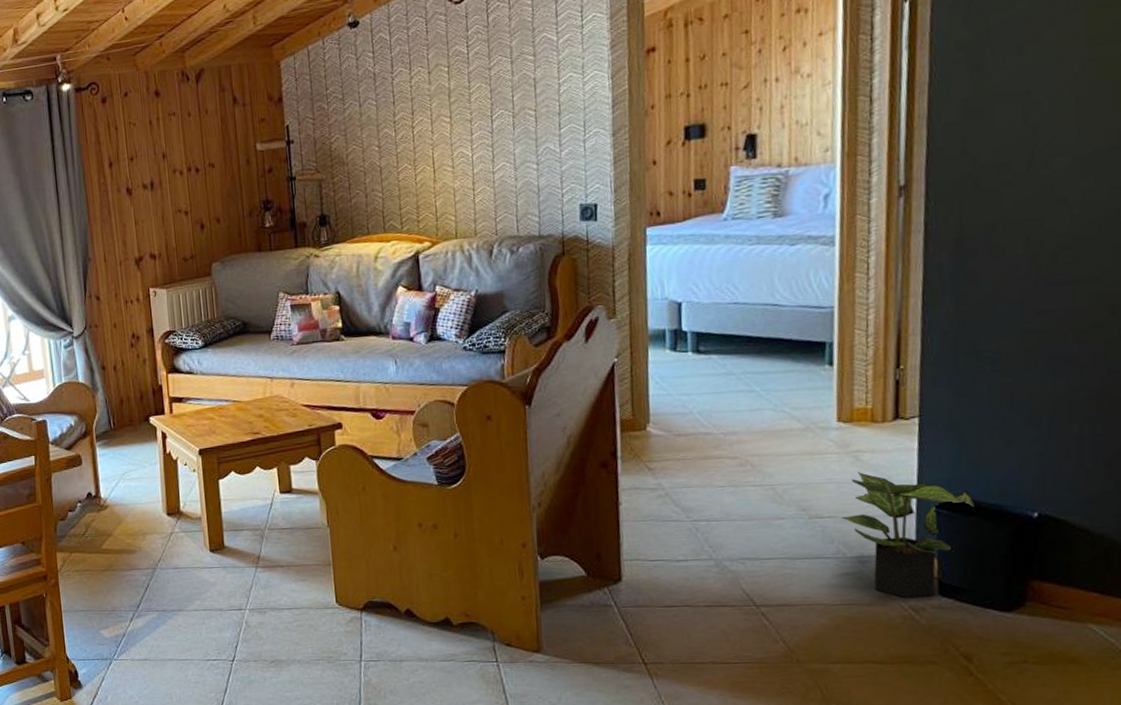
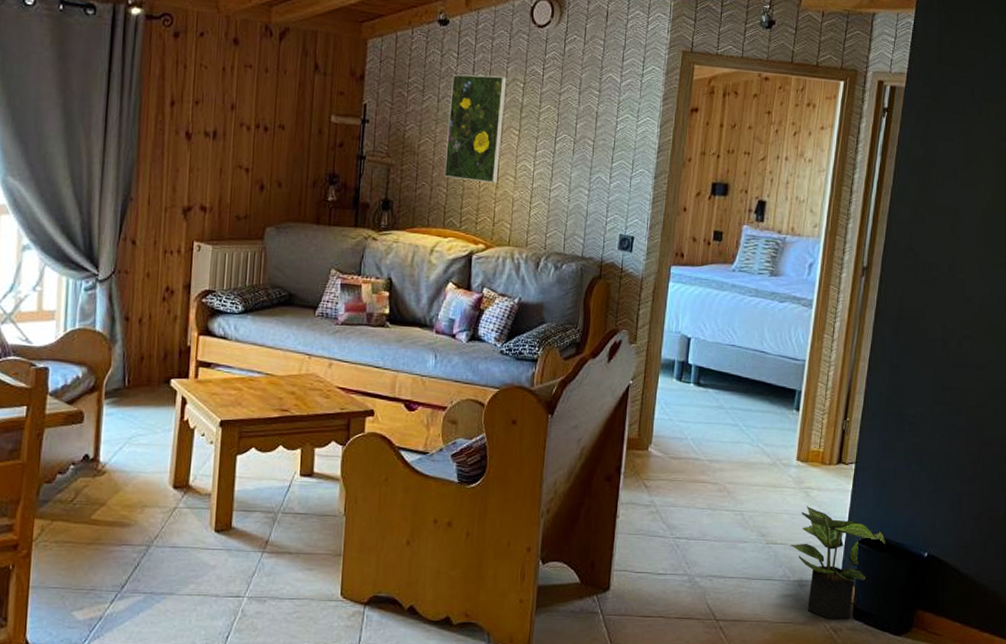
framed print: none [370,64,435,182] -> present [443,74,507,183]

